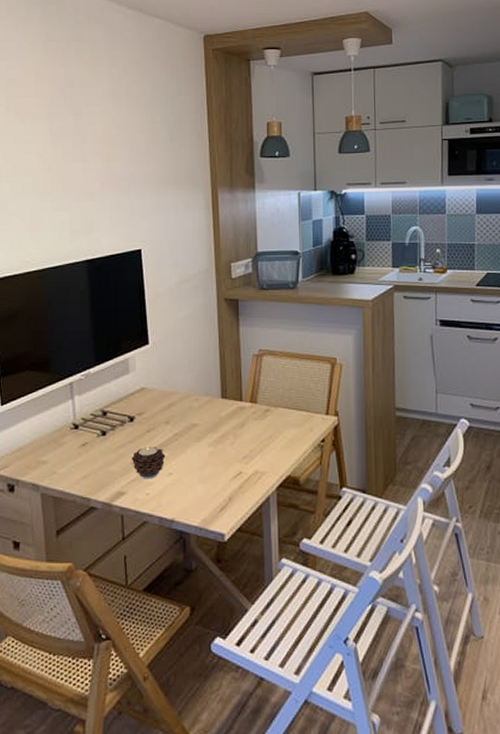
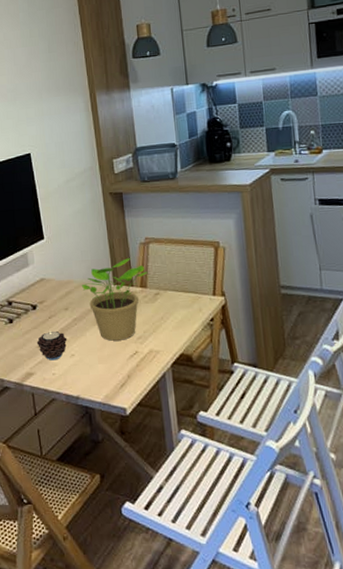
potted plant: none [187,370,259,459] -> present [82,258,148,341]

